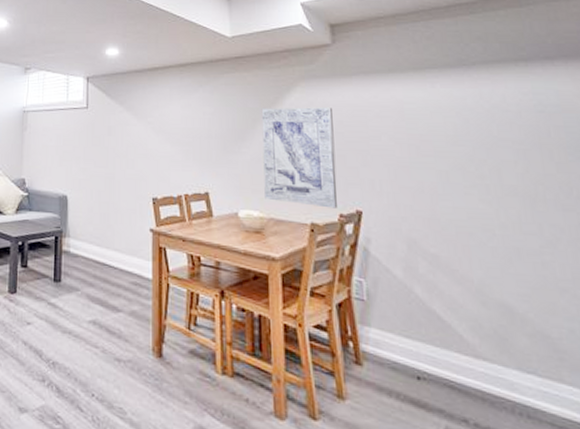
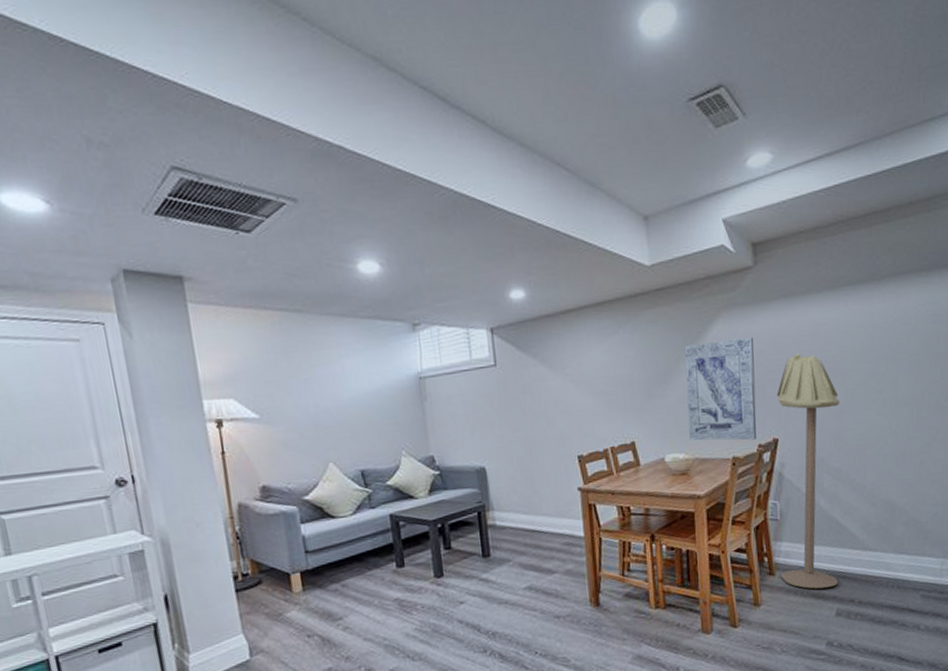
floor lamp: none [359,127,444,397] -> present [776,352,841,589]

